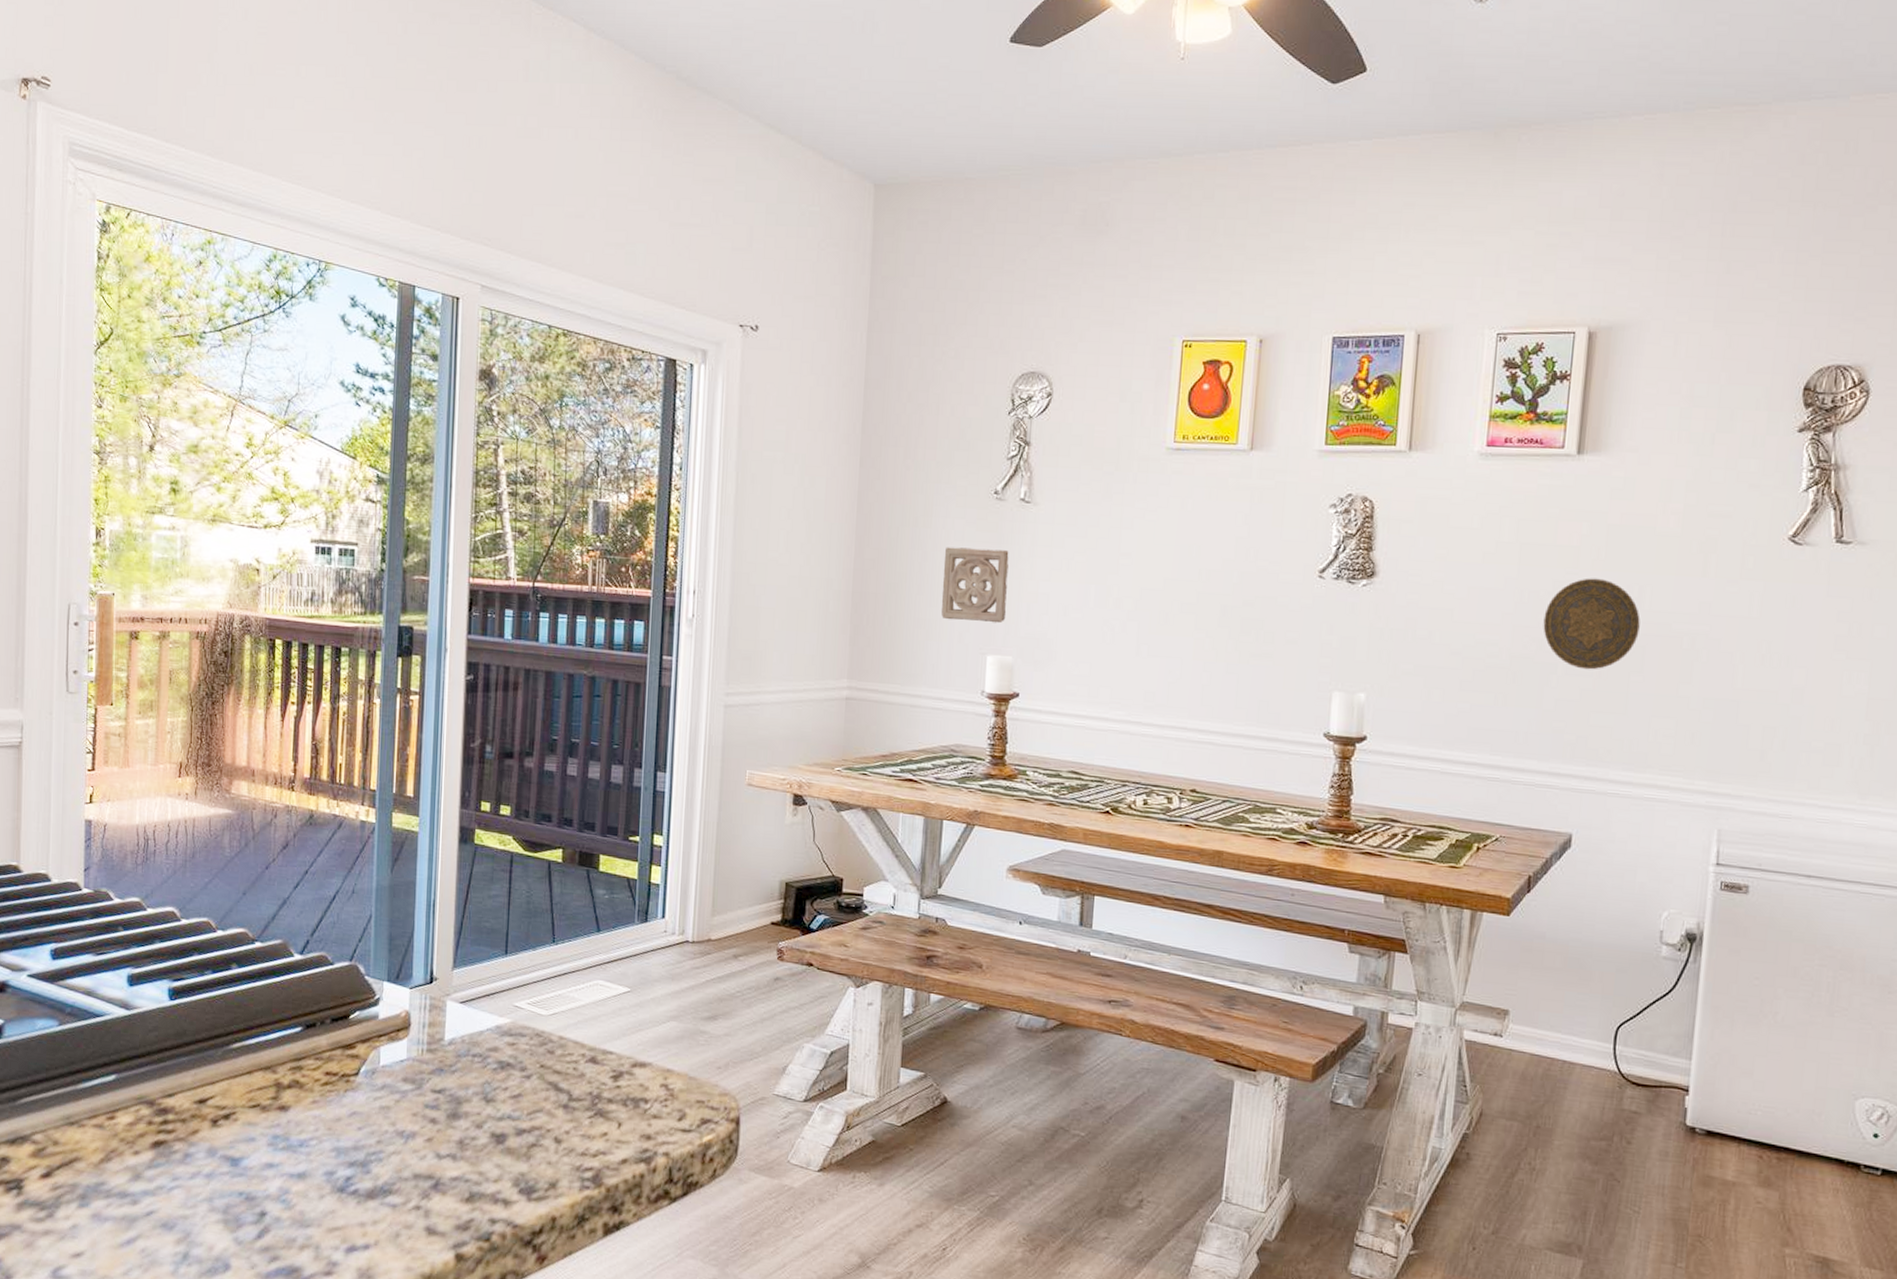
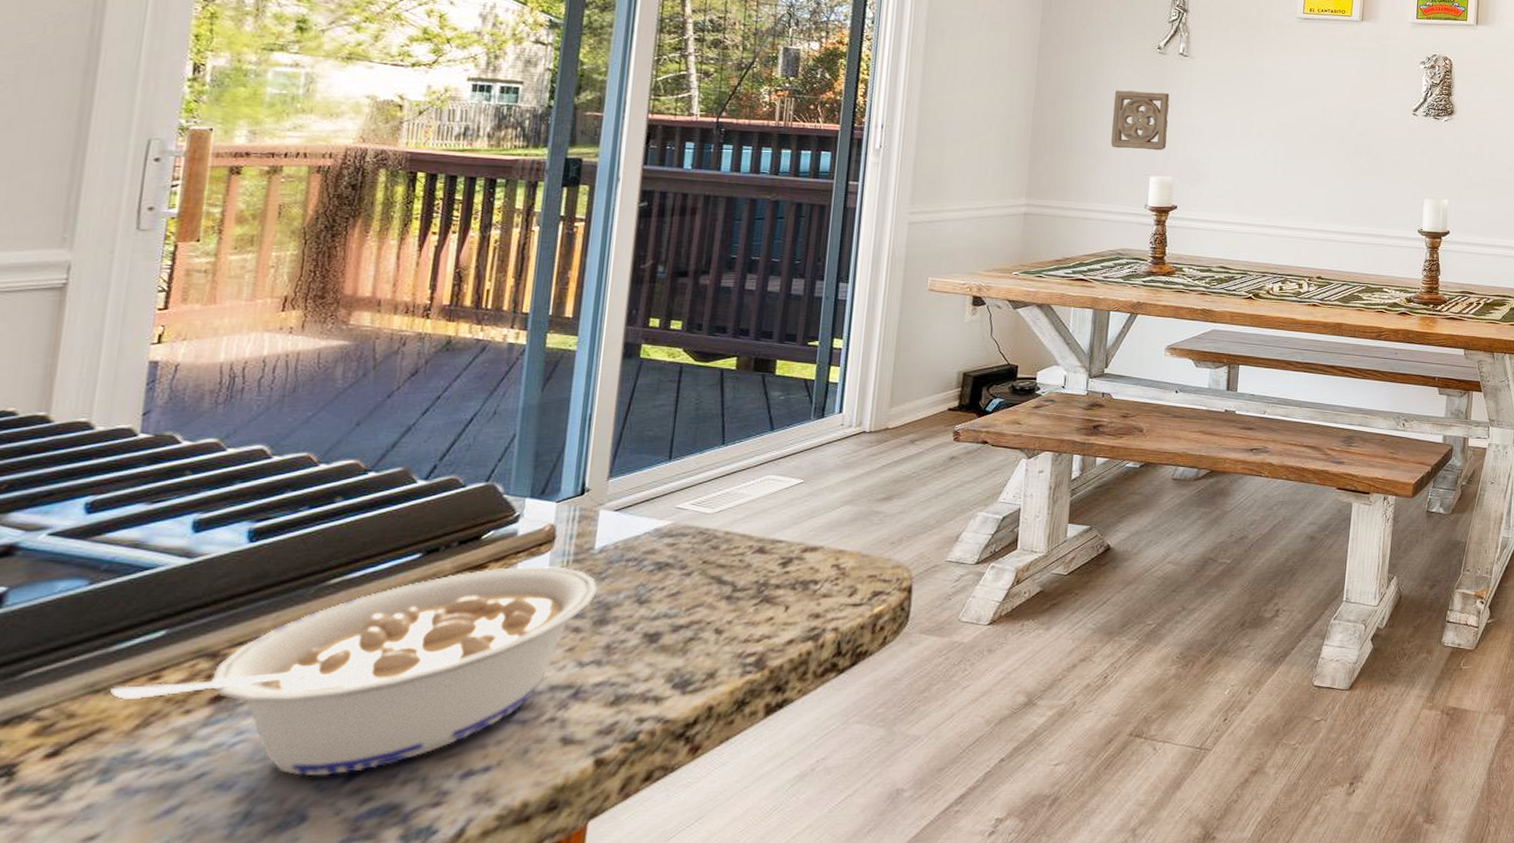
legume: none [81,1049,450,1231] -> present [110,566,598,777]

